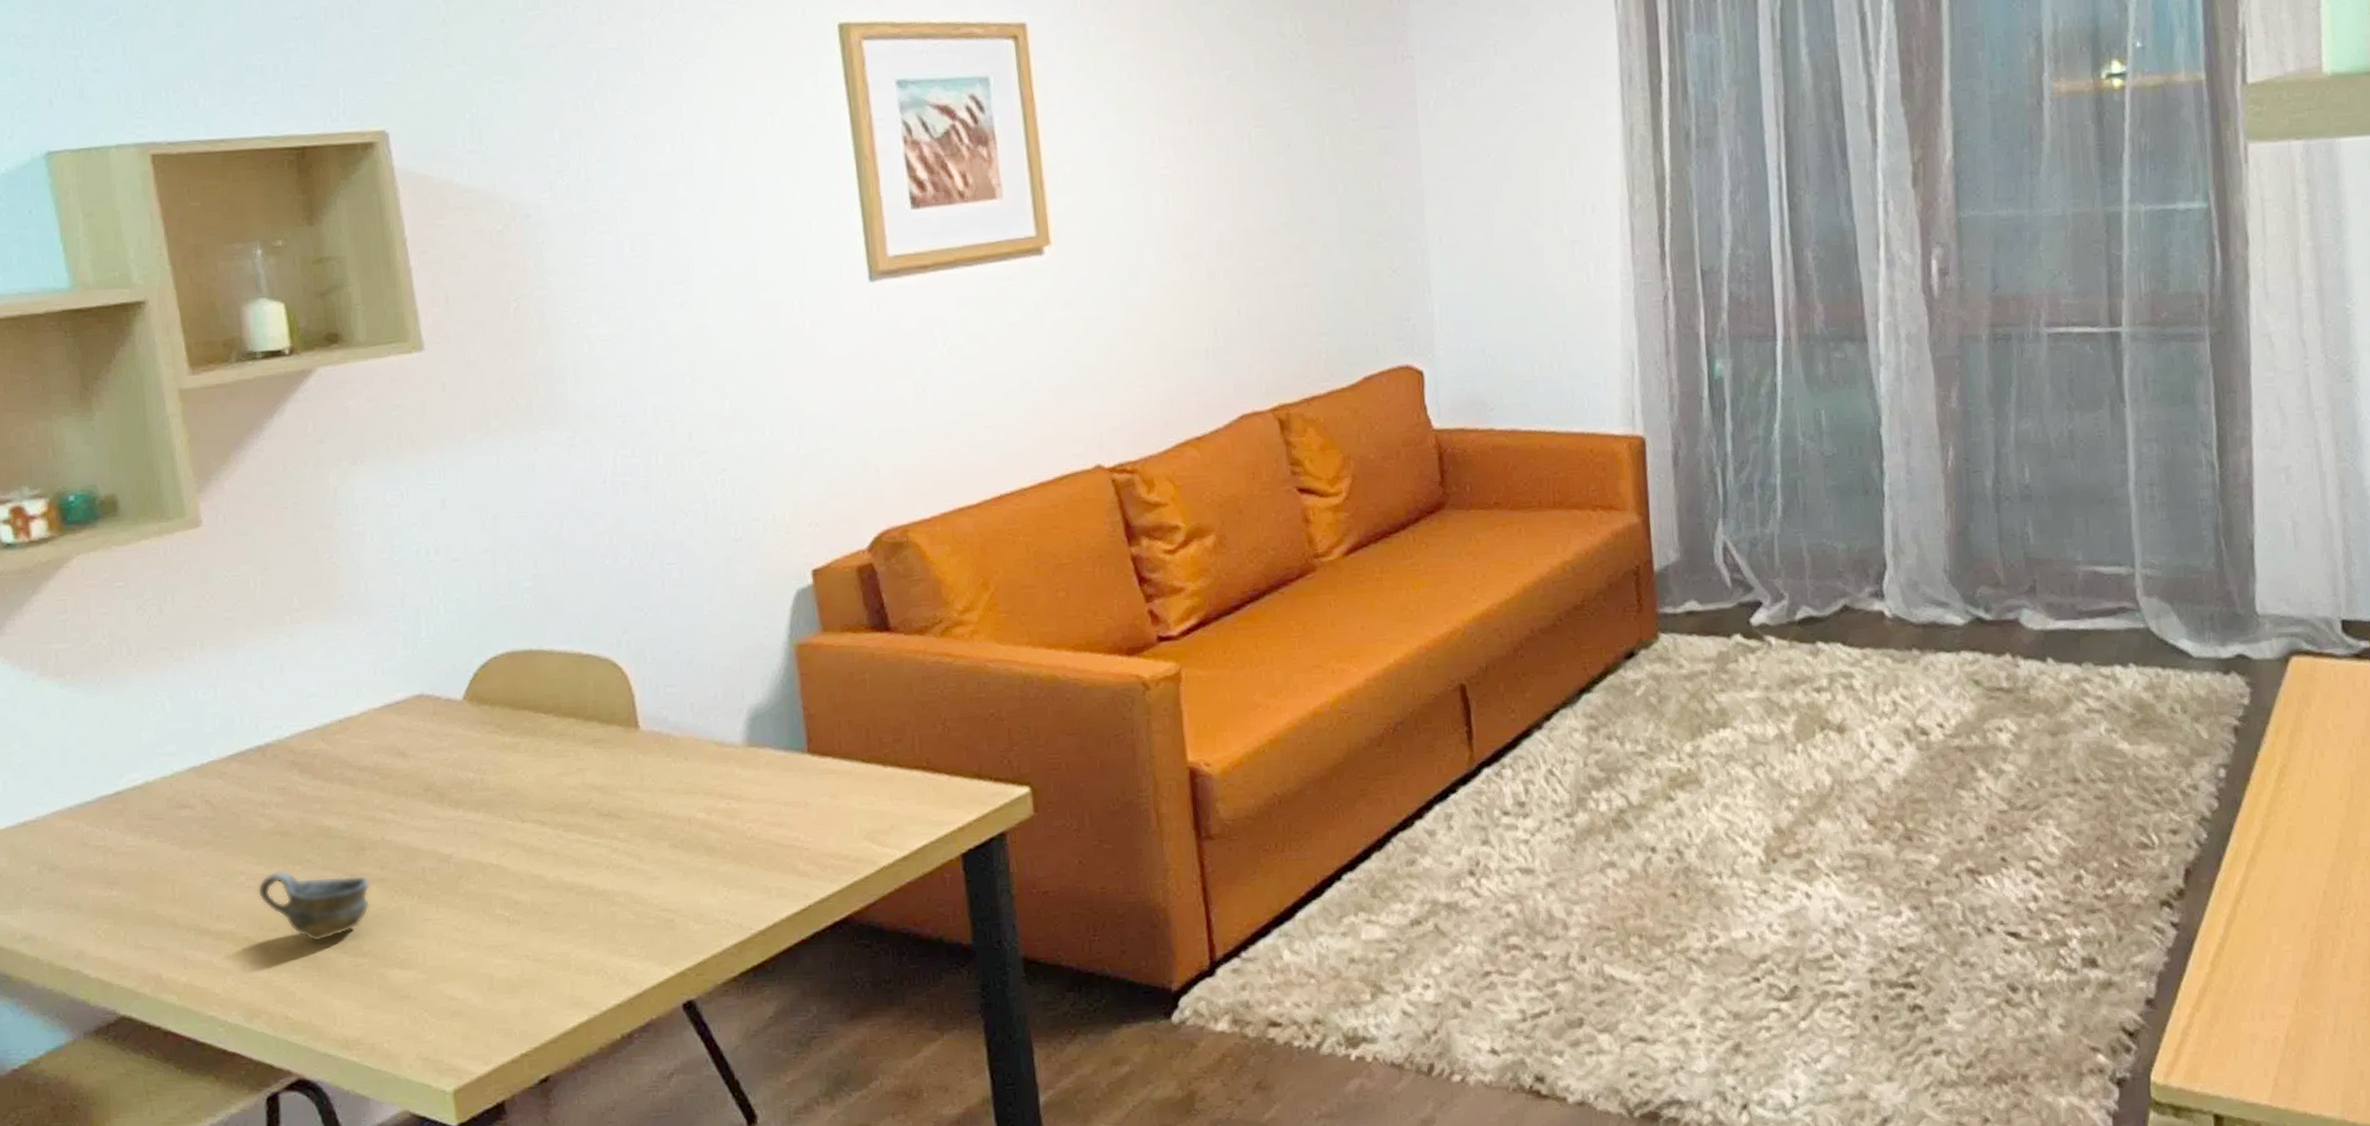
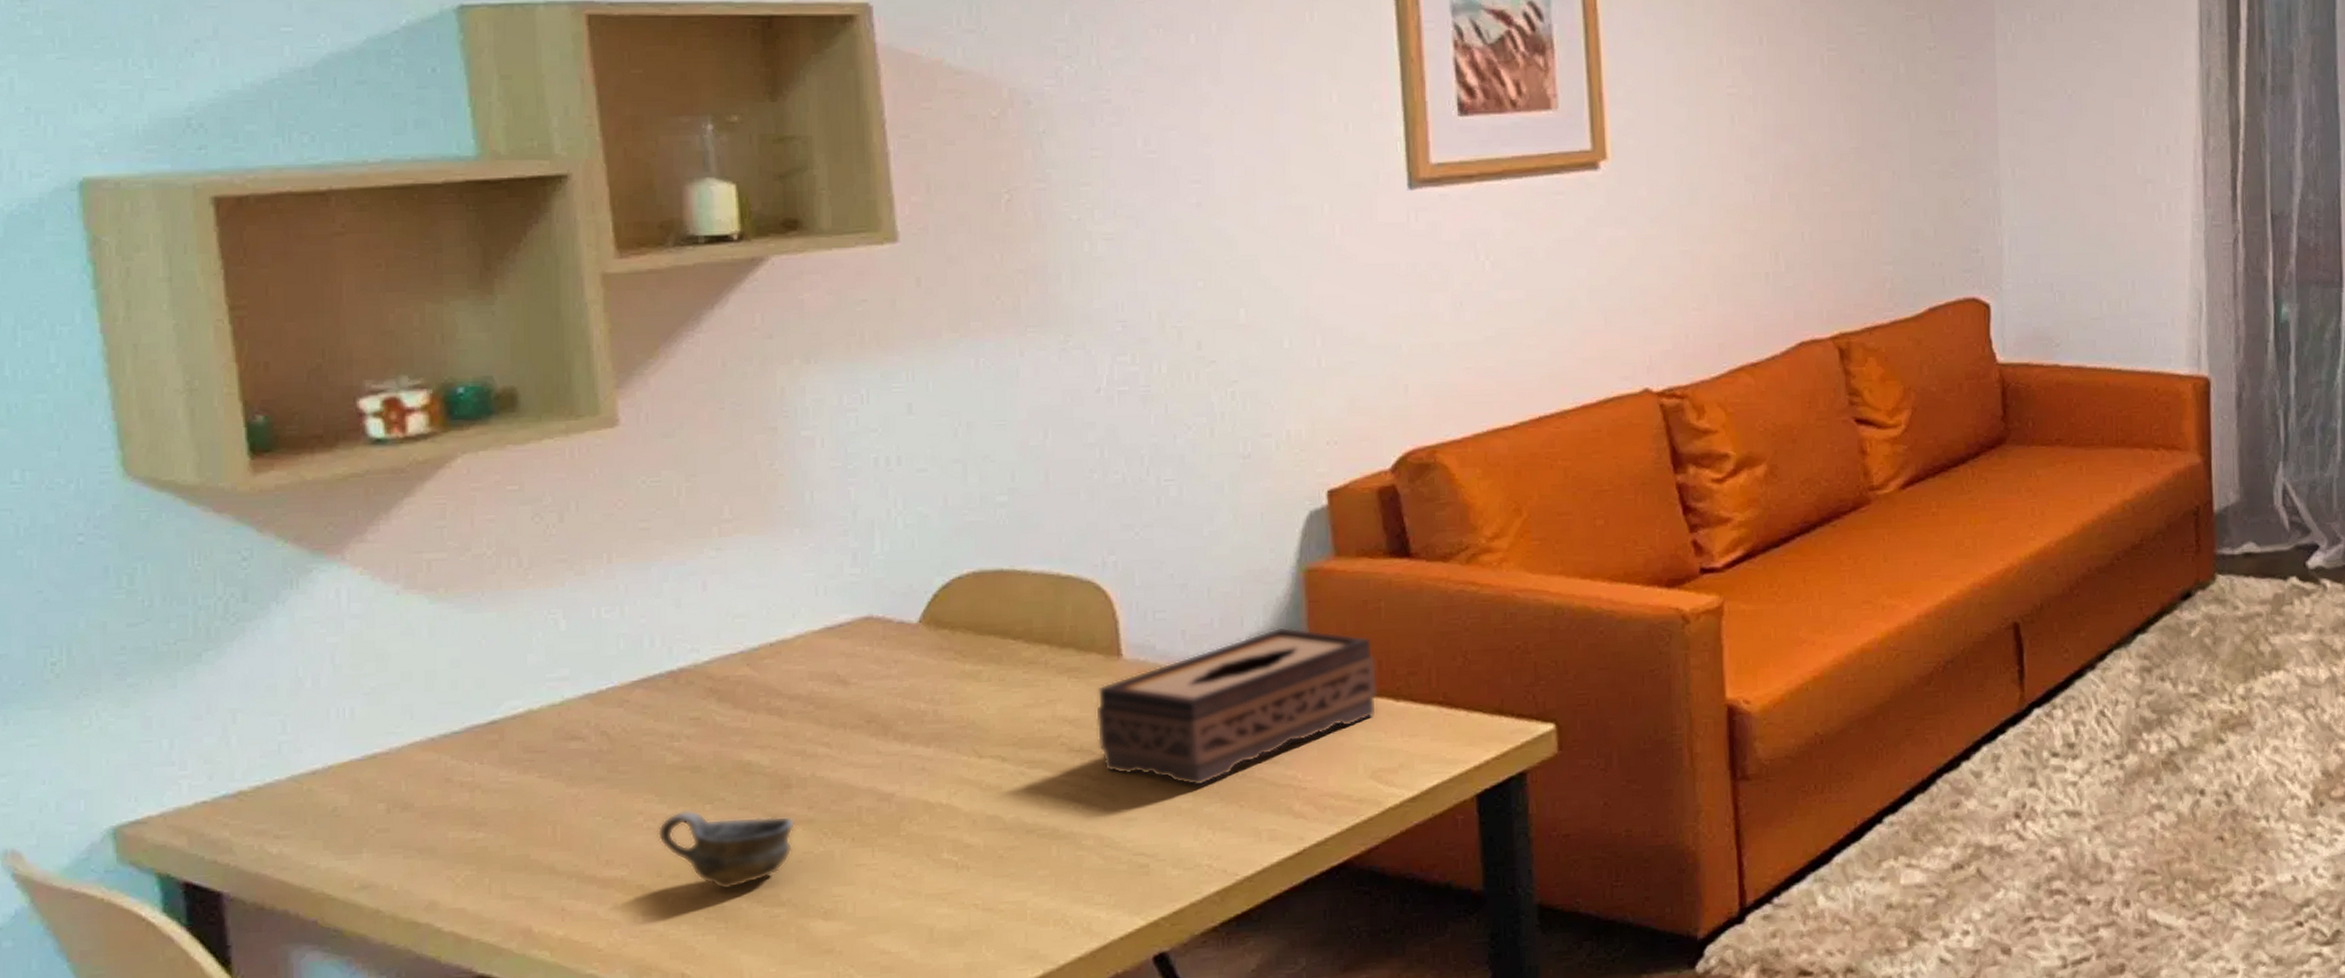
tissue box: none [619,698,868,848] -> present [1095,627,1378,787]

